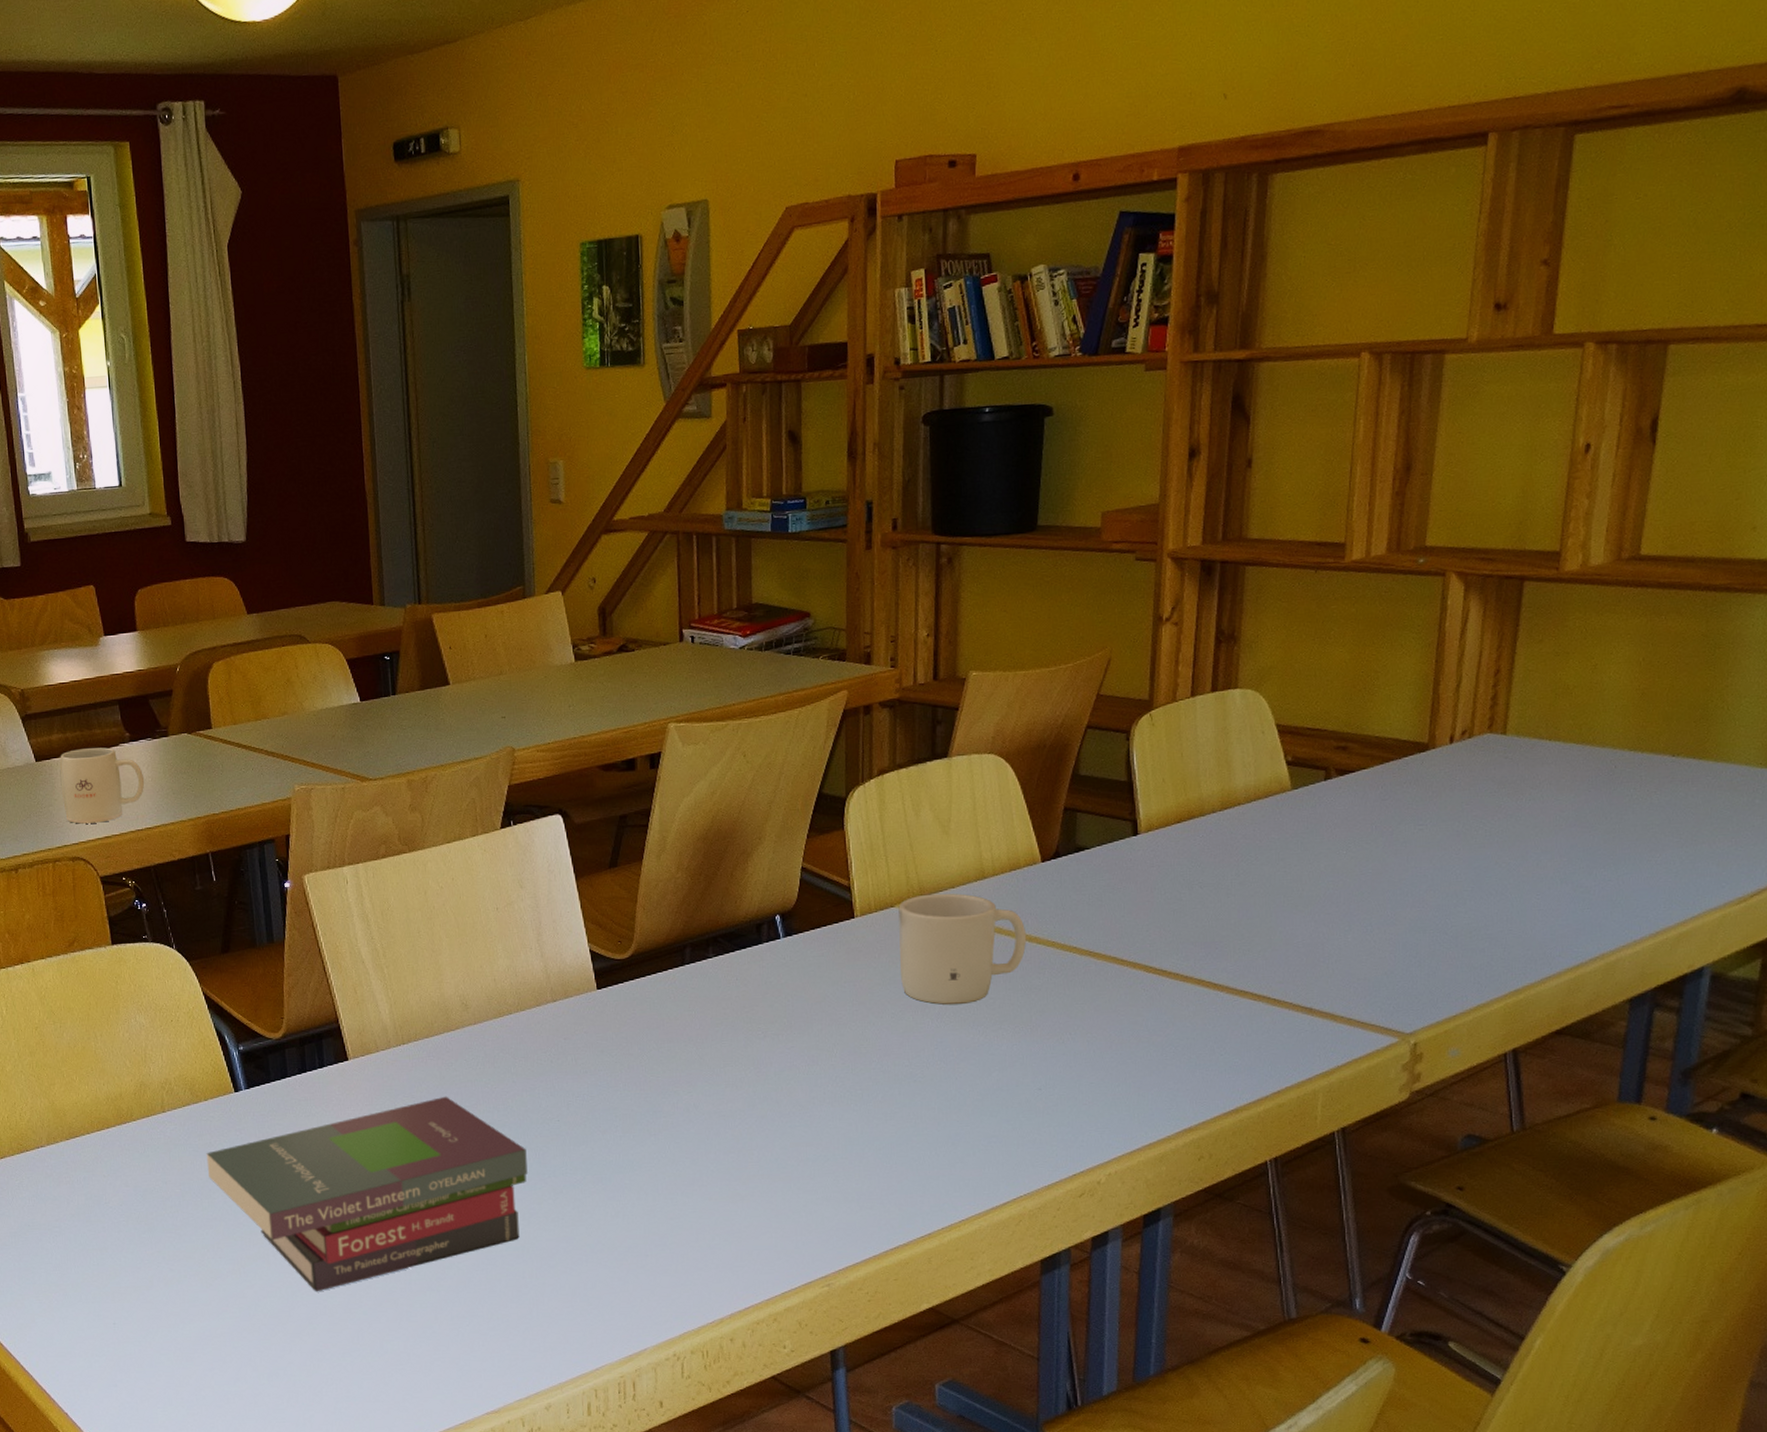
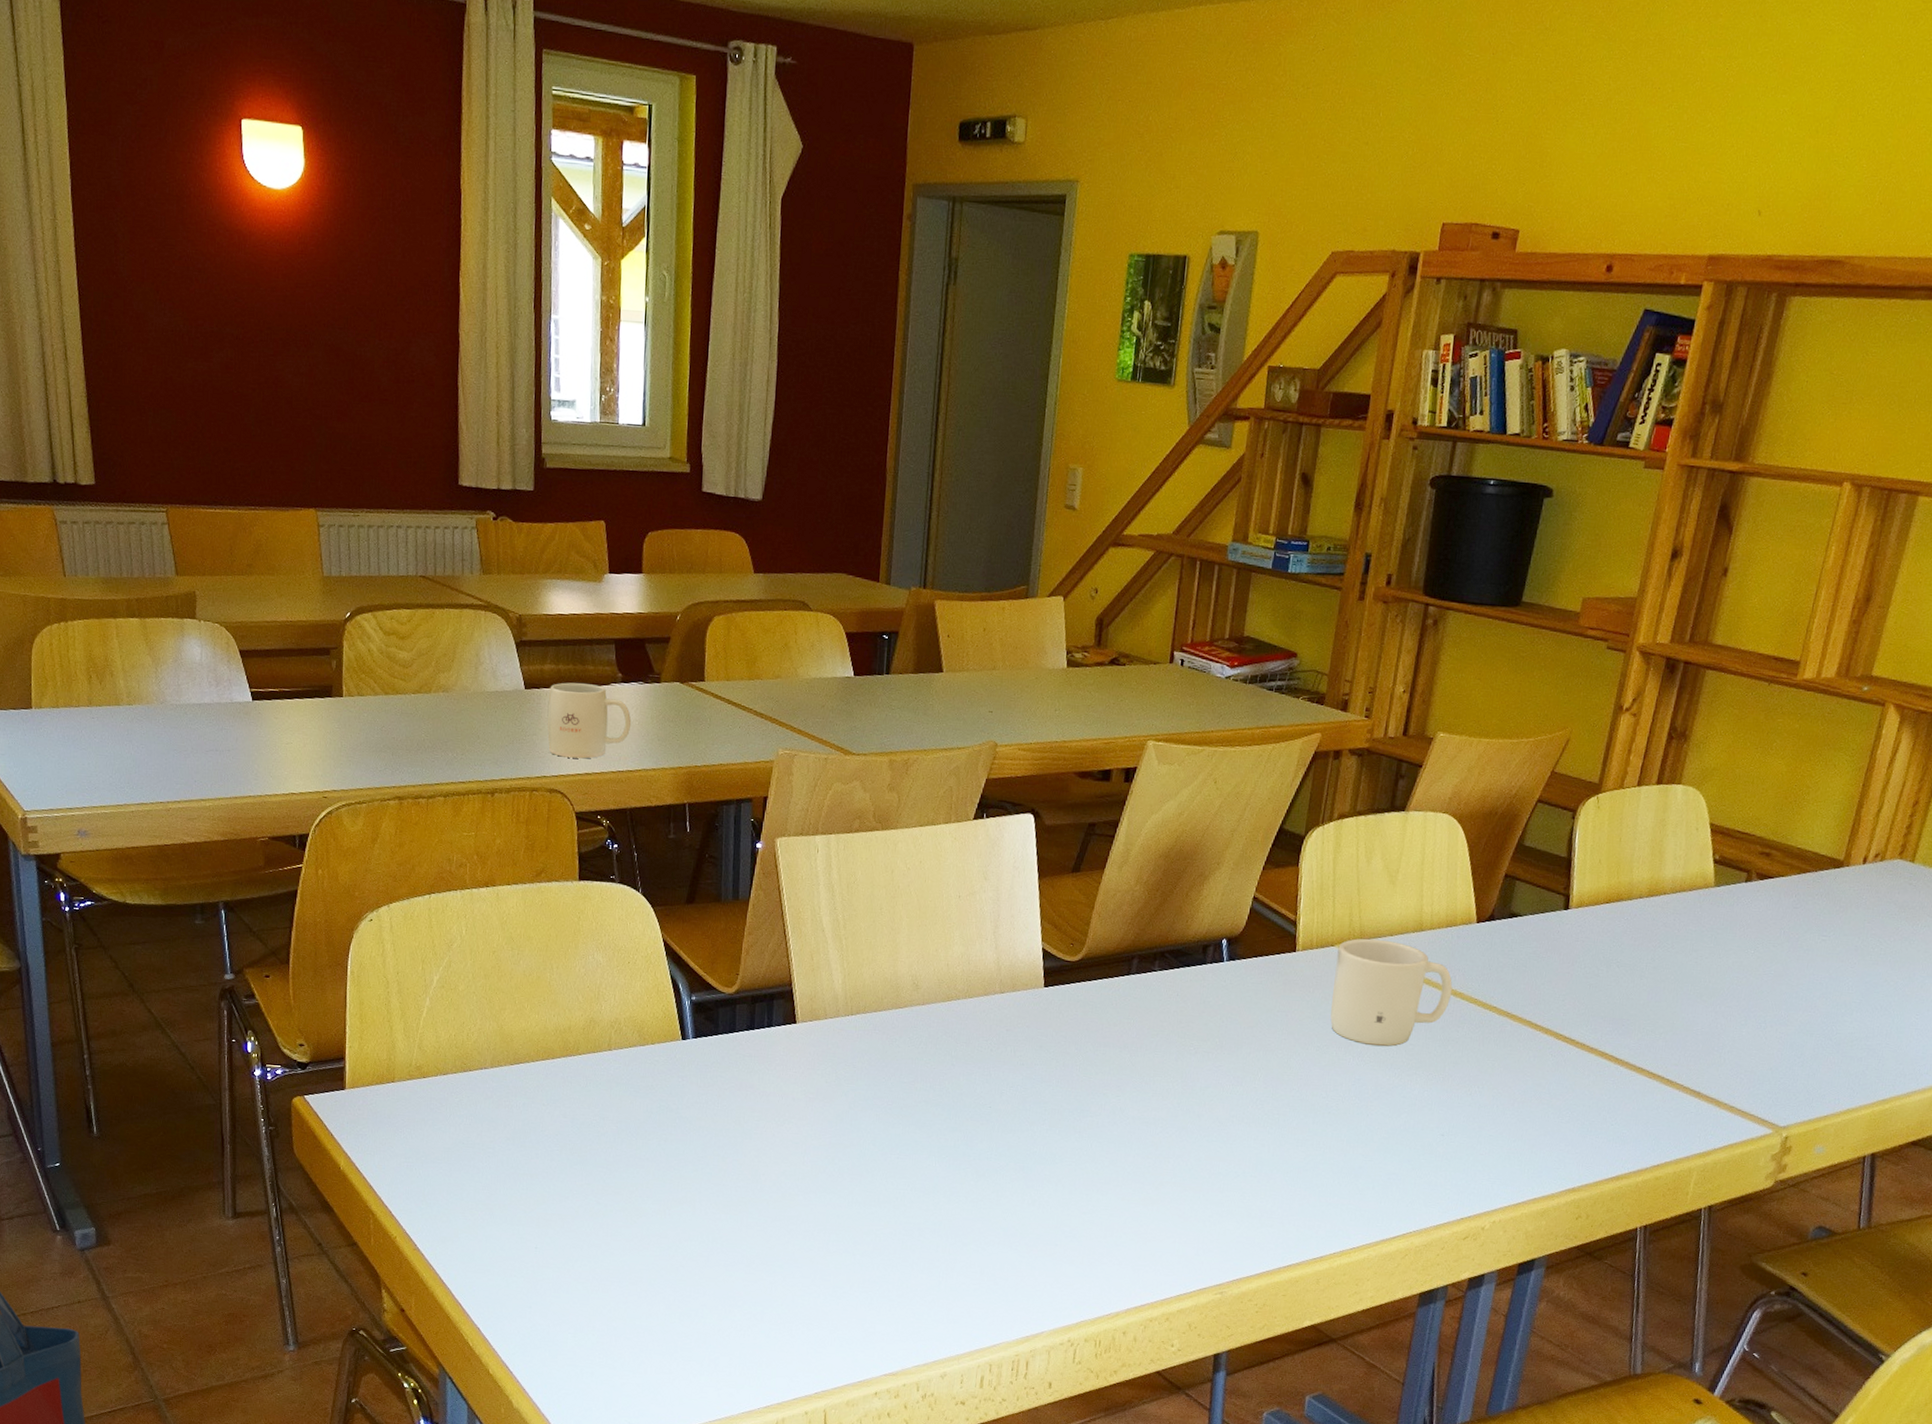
books: present [206,1096,528,1291] -> none [645,1070,956,1241]

